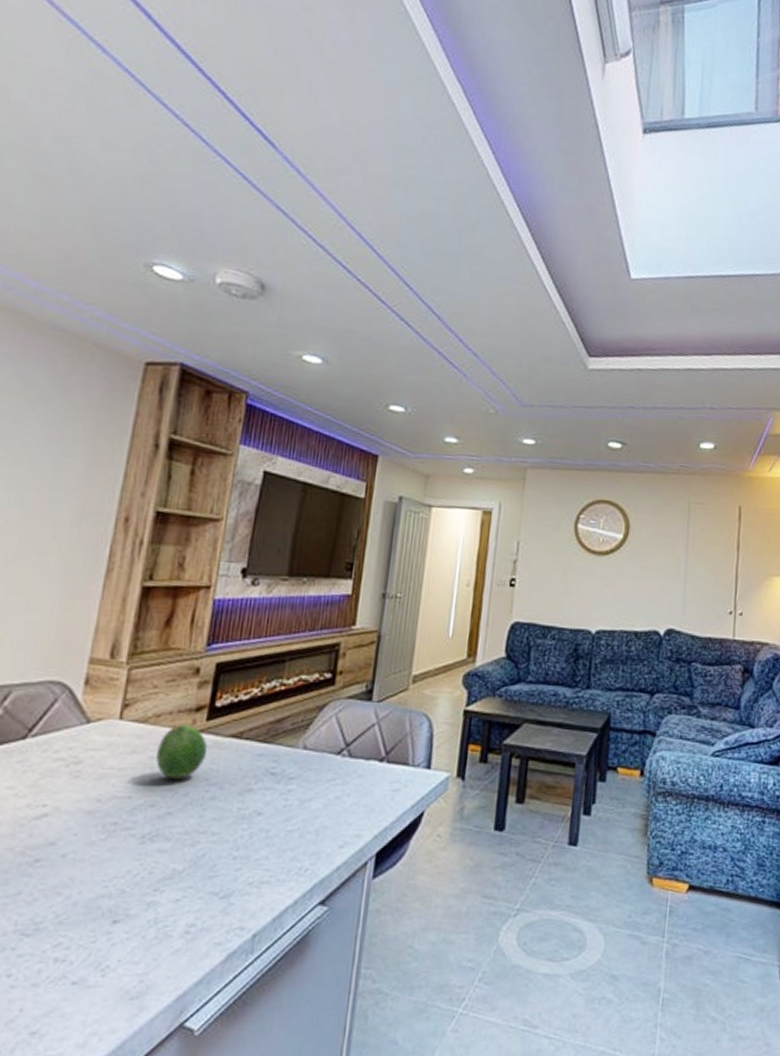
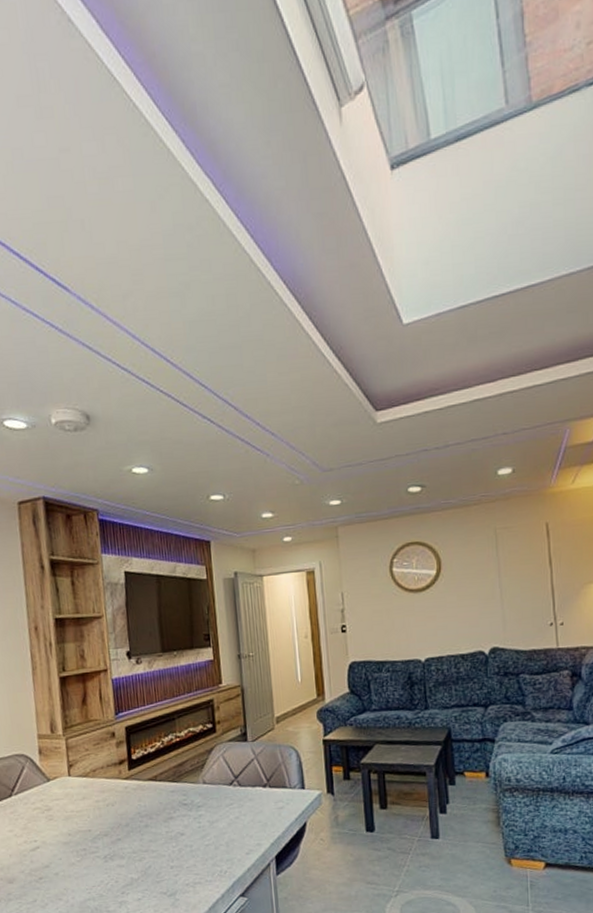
fruit: present [156,725,208,779] -> none [99,775,135,815]

